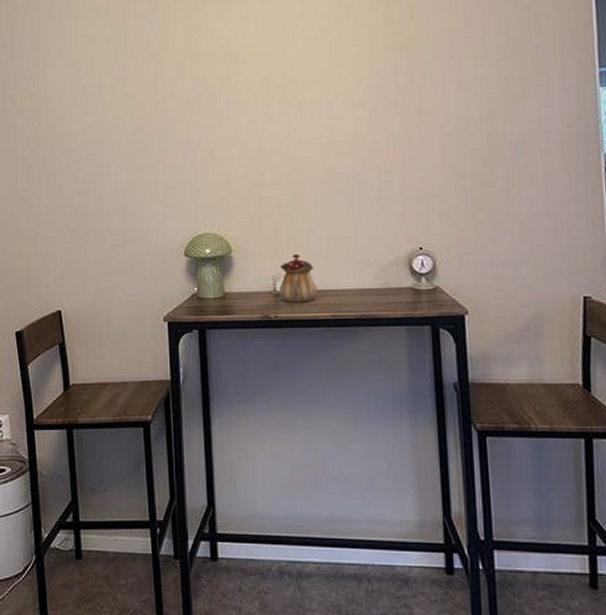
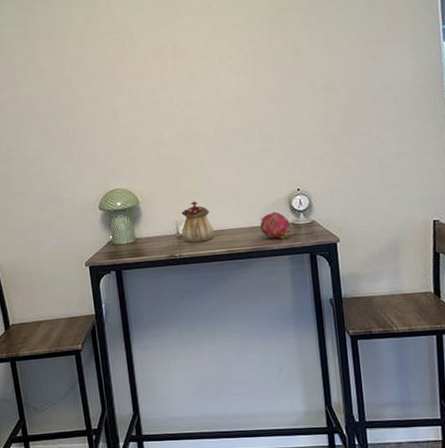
fruit: none [373,273,410,306] -> present [260,211,291,239]

